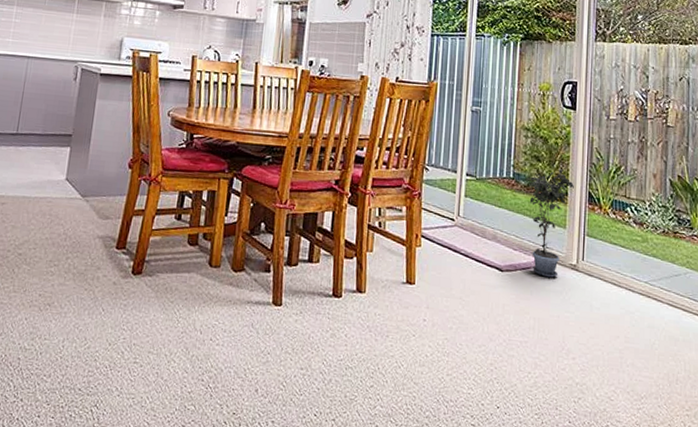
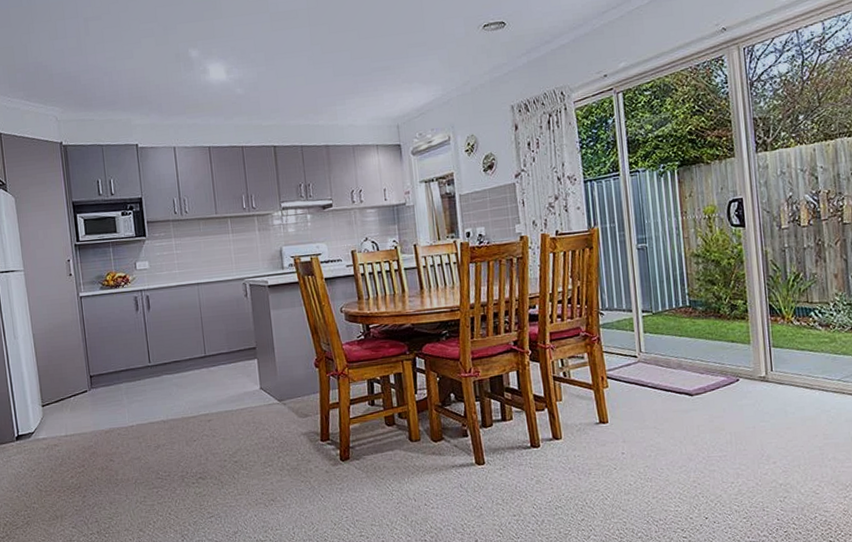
potted plant: present [525,169,574,278] -> none [702,288,753,394]

